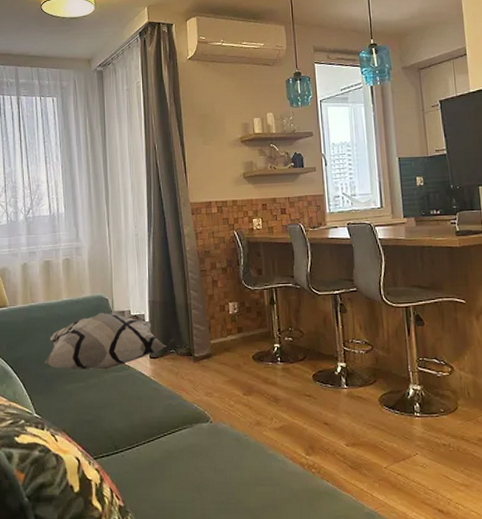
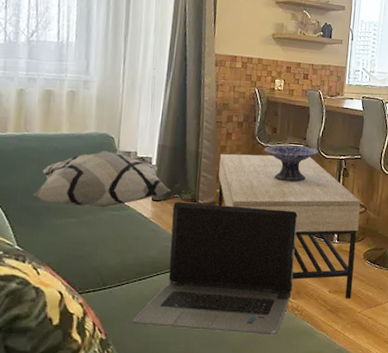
laptop computer: none [146,356,305,498] -> present [132,201,298,335]
coffee table: none [208,295,373,453] -> present [218,154,361,299]
decorative bowl: none [252,285,310,326] -> present [264,144,319,182]

